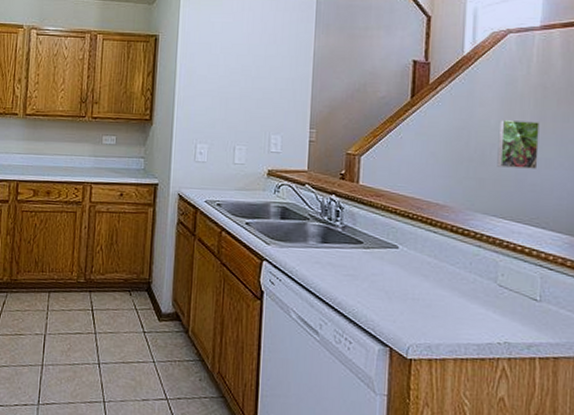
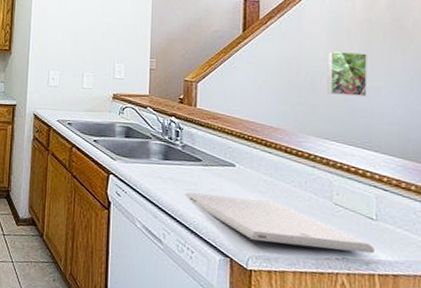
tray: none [343,278,536,337] -> present [184,192,374,254]

